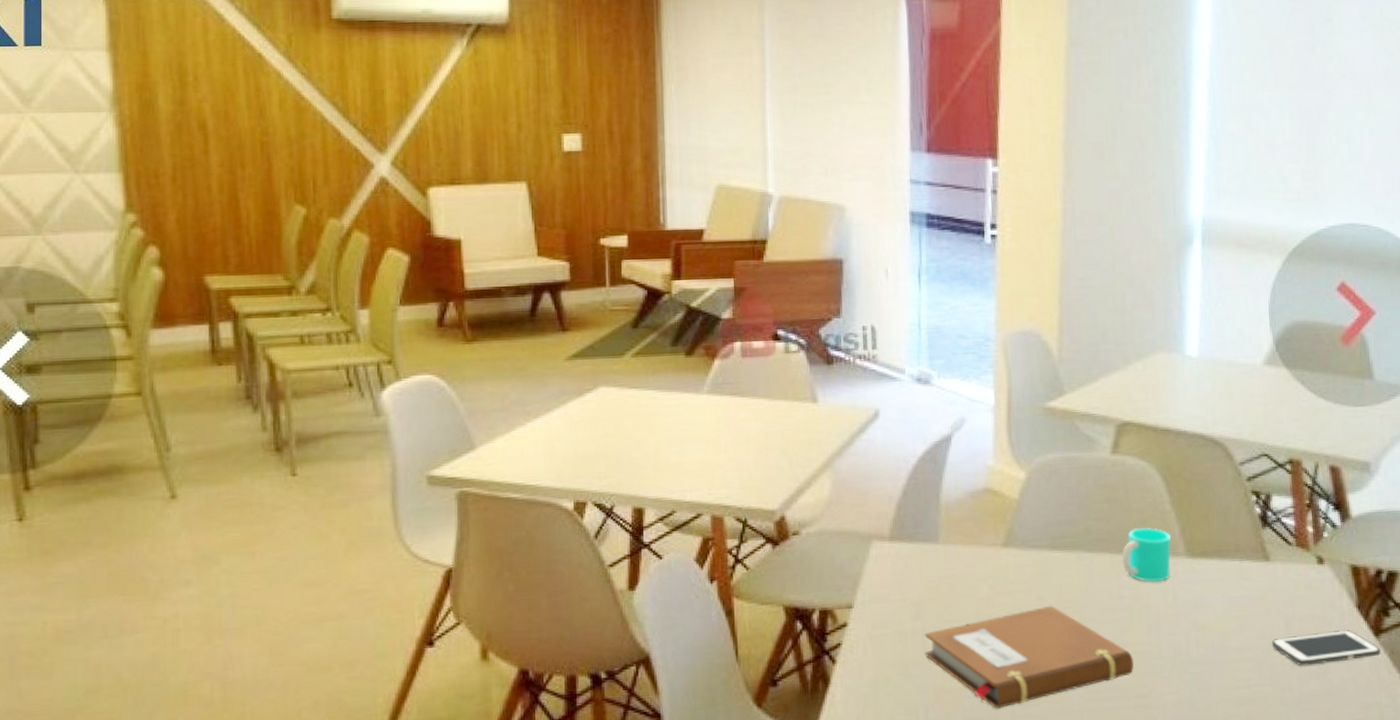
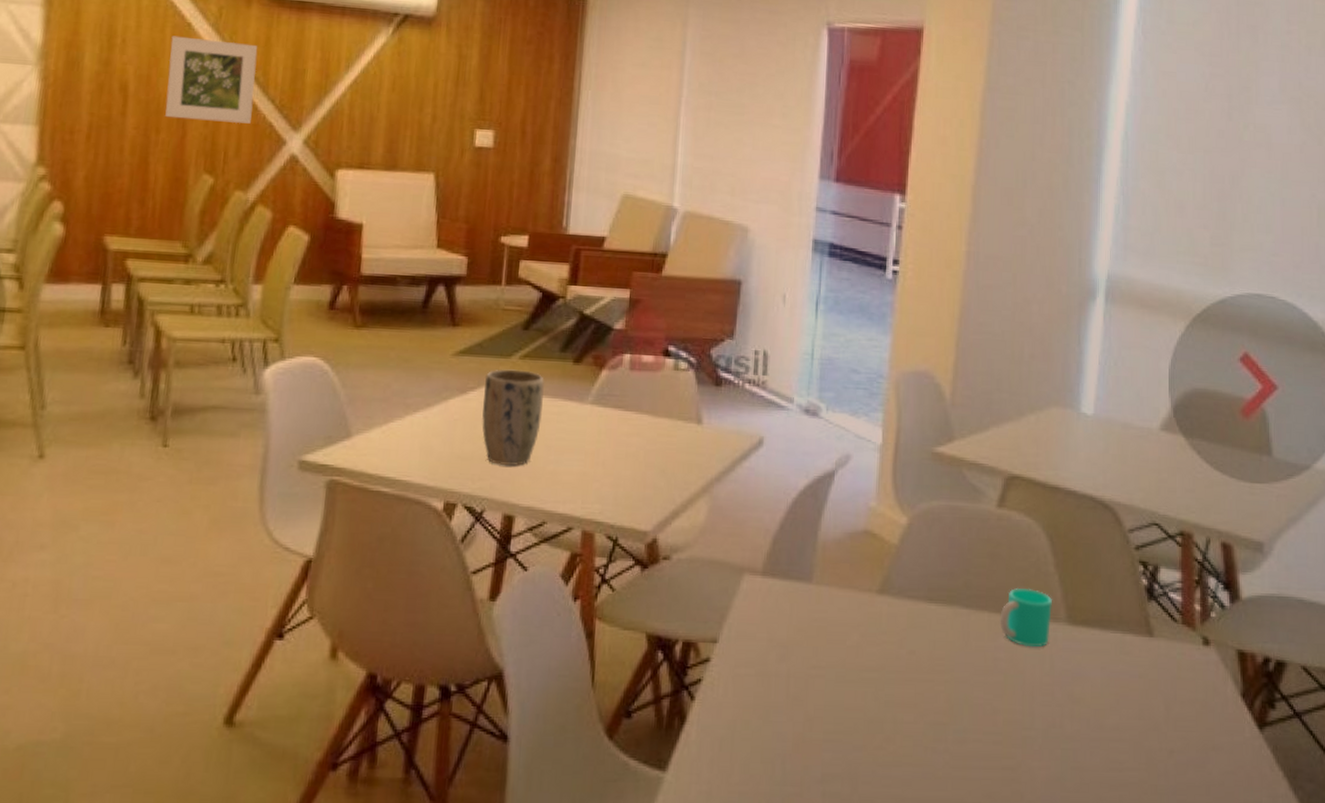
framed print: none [244,68,336,152] -> present [165,36,258,124]
plant pot: none [600,367,660,462] -> present [482,369,544,466]
notebook: present [925,605,1135,710] -> none [787,661,1005,768]
cell phone: present [1271,629,1380,666] -> none [1149,718,1263,754]

